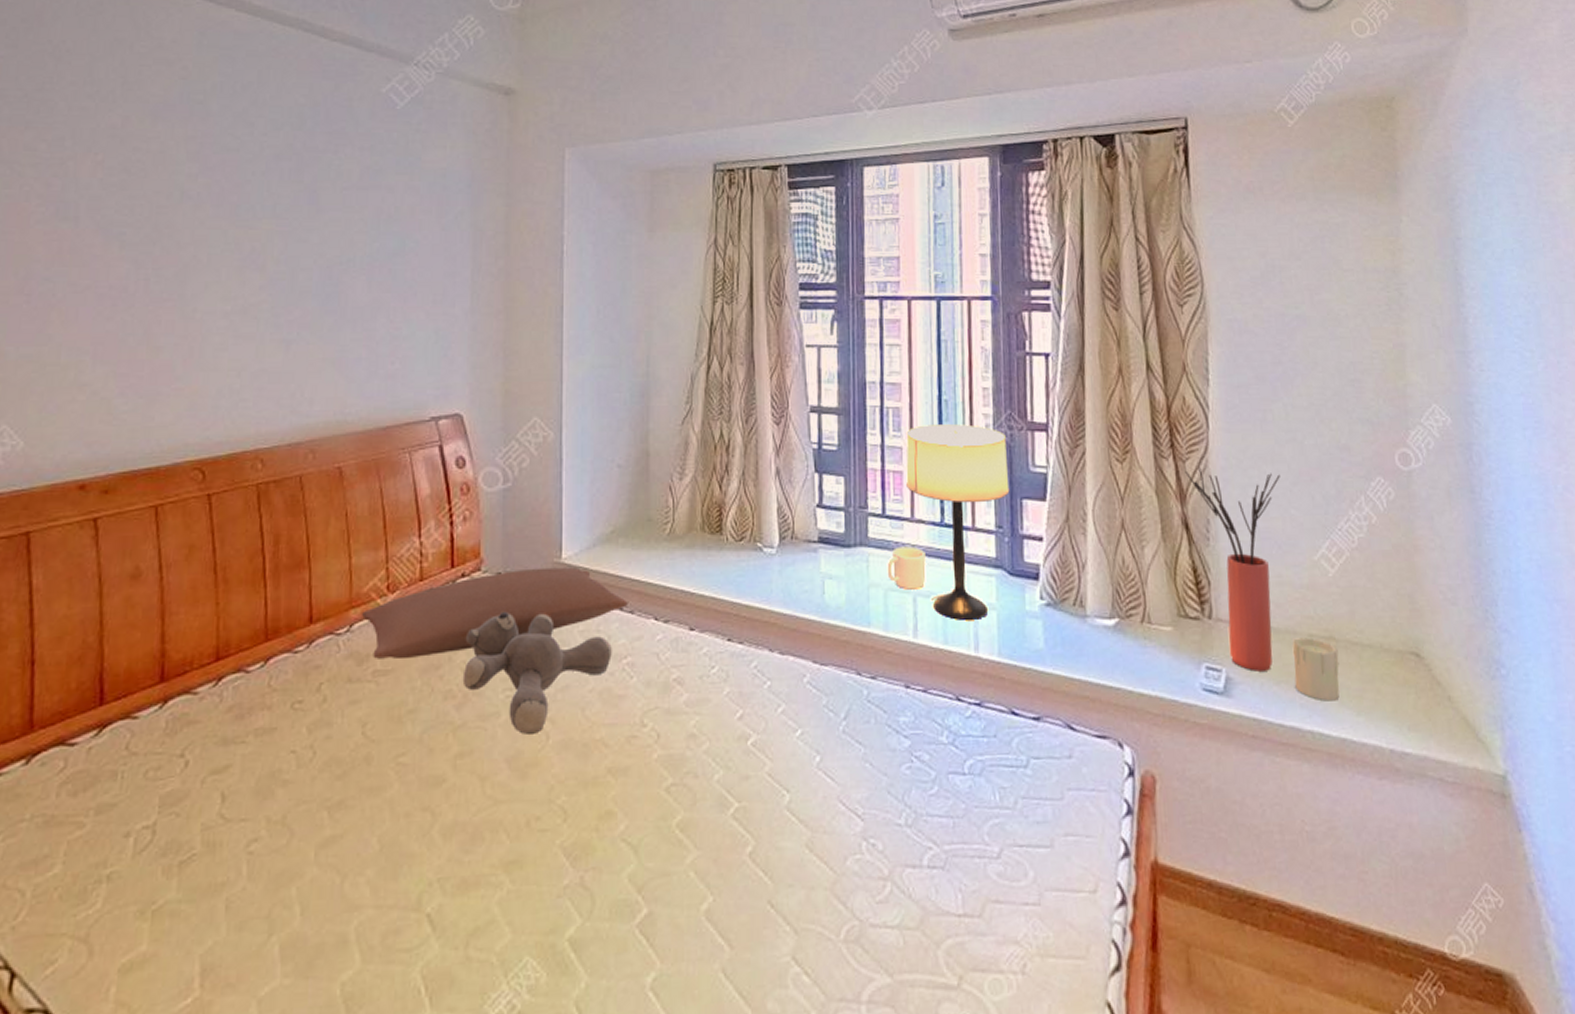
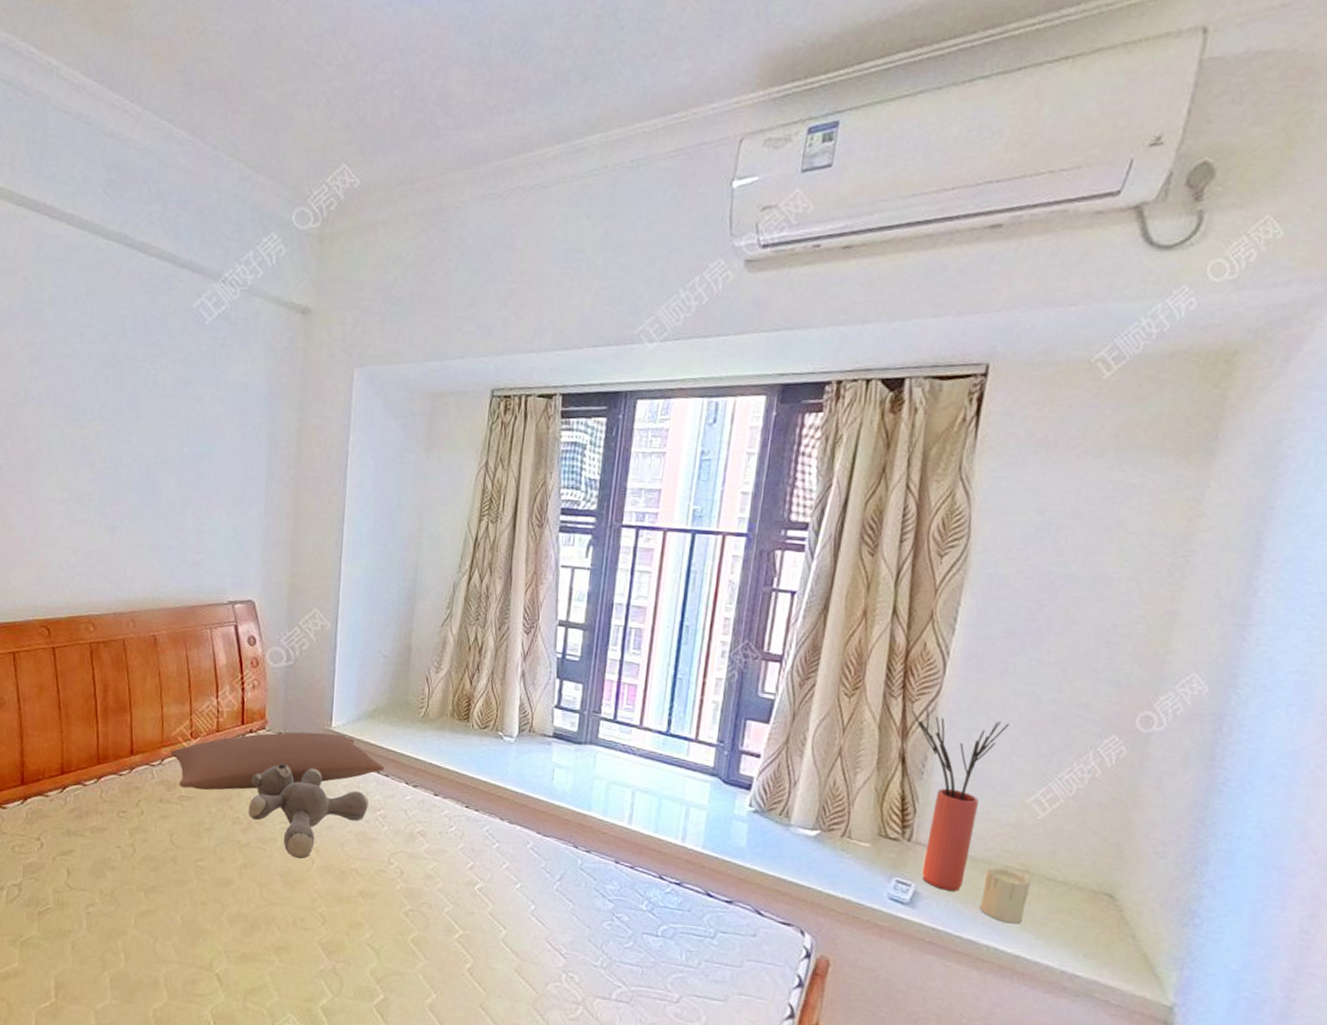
mug: present [887,546,926,590] -> none [611,748,649,786]
table lamp: present [906,424,1010,620] -> none [639,646,740,816]

